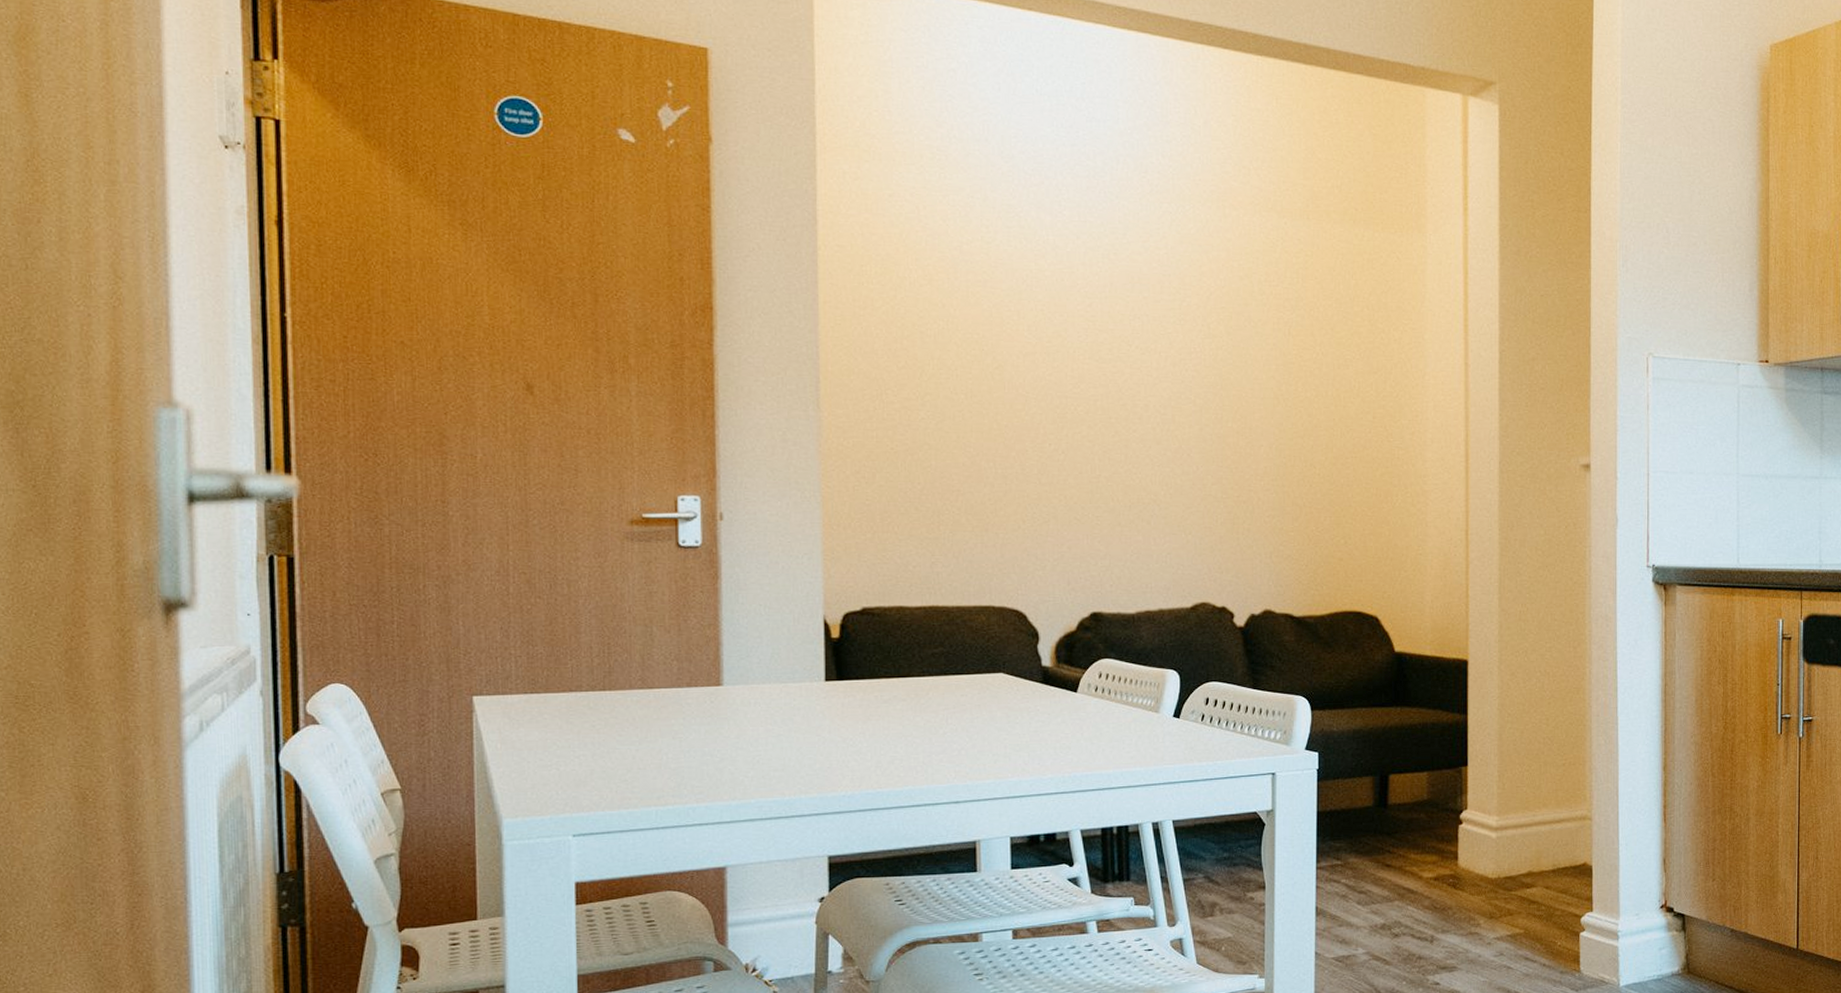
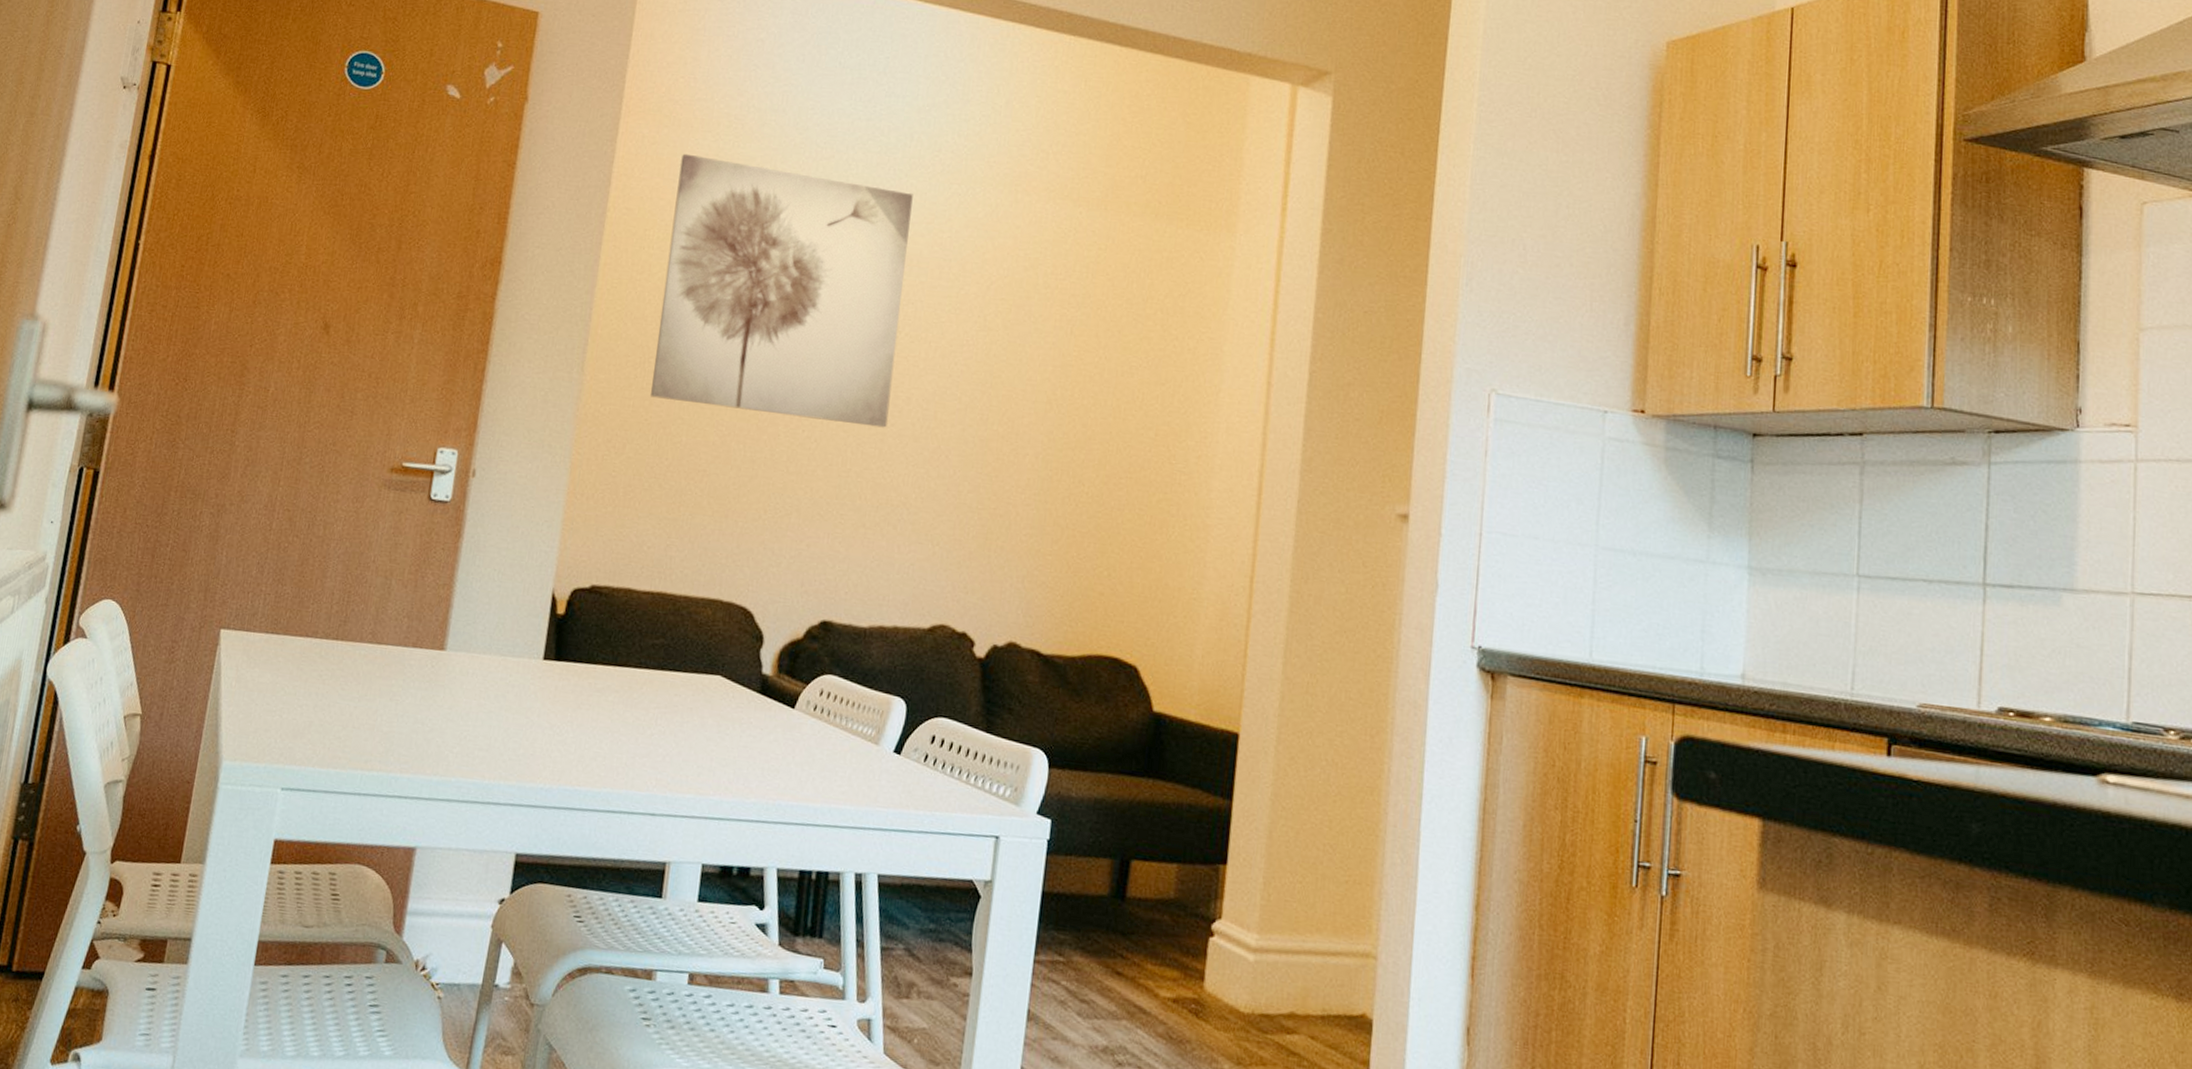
wall art: none [888,187,1129,435] -> present [651,153,913,428]

